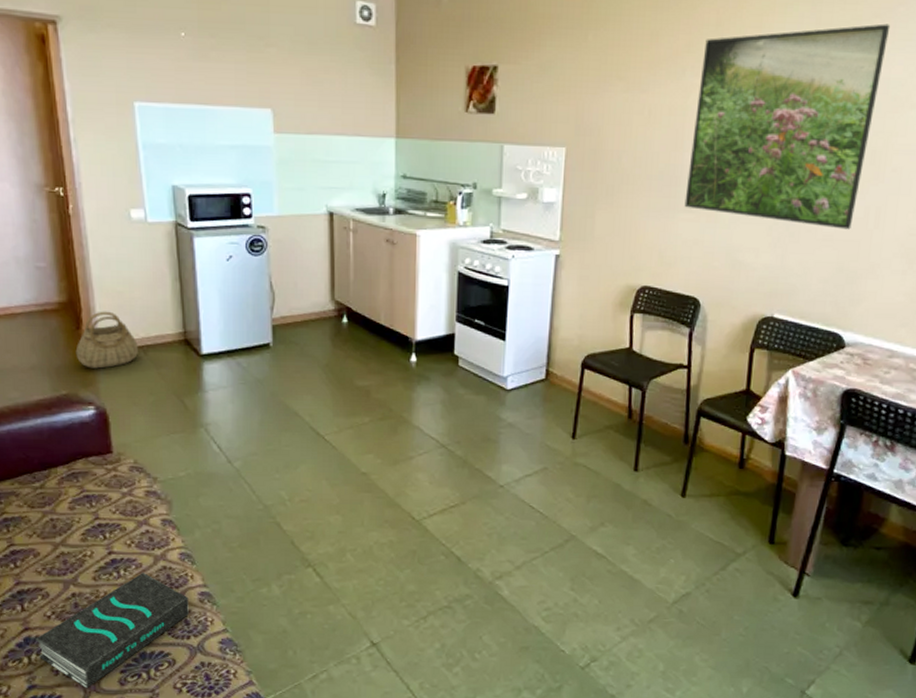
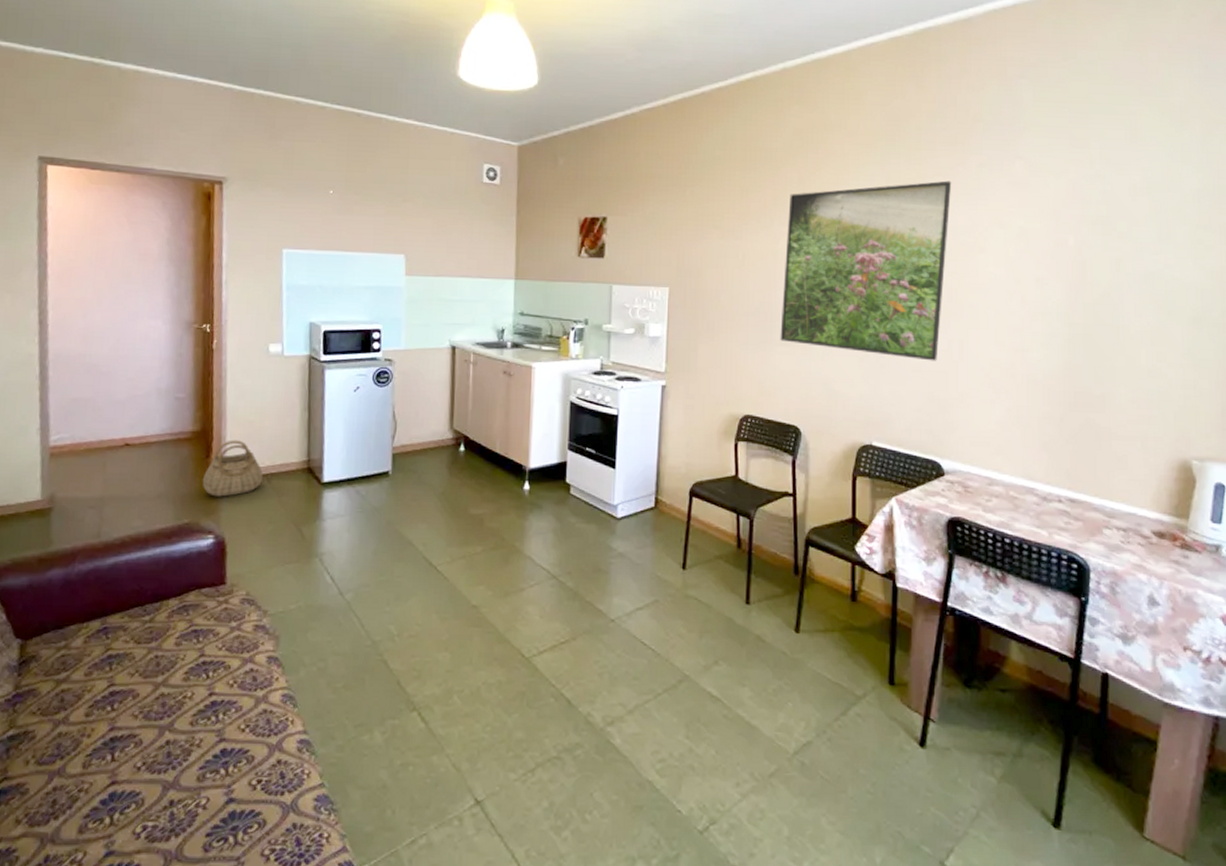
book: present [34,573,189,689] -> none [120,717,287,856]

